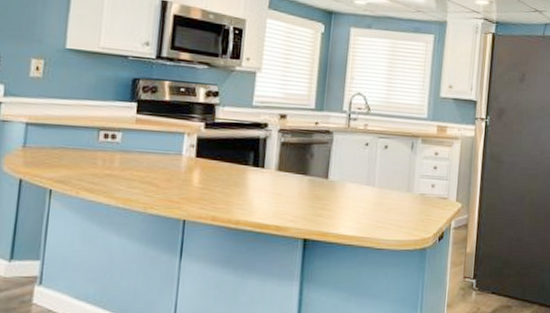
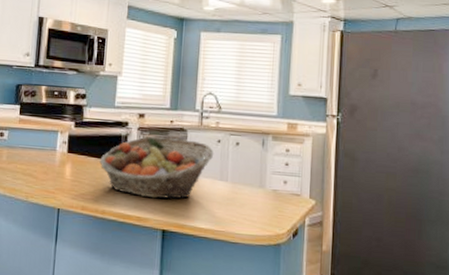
fruit basket: none [234,139,362,206] -> present [99,137,214,199]

